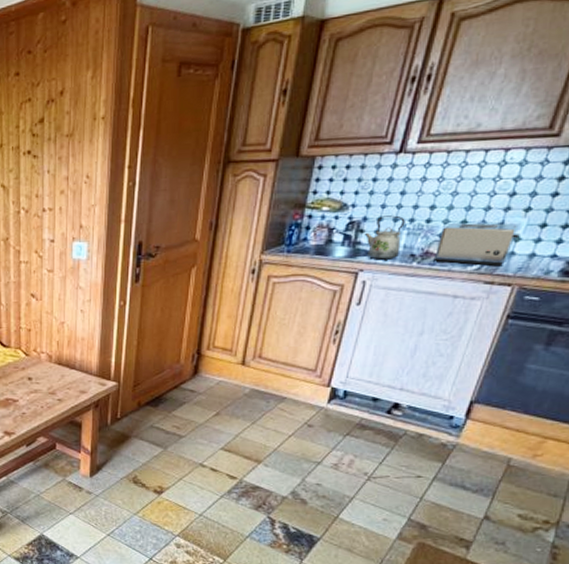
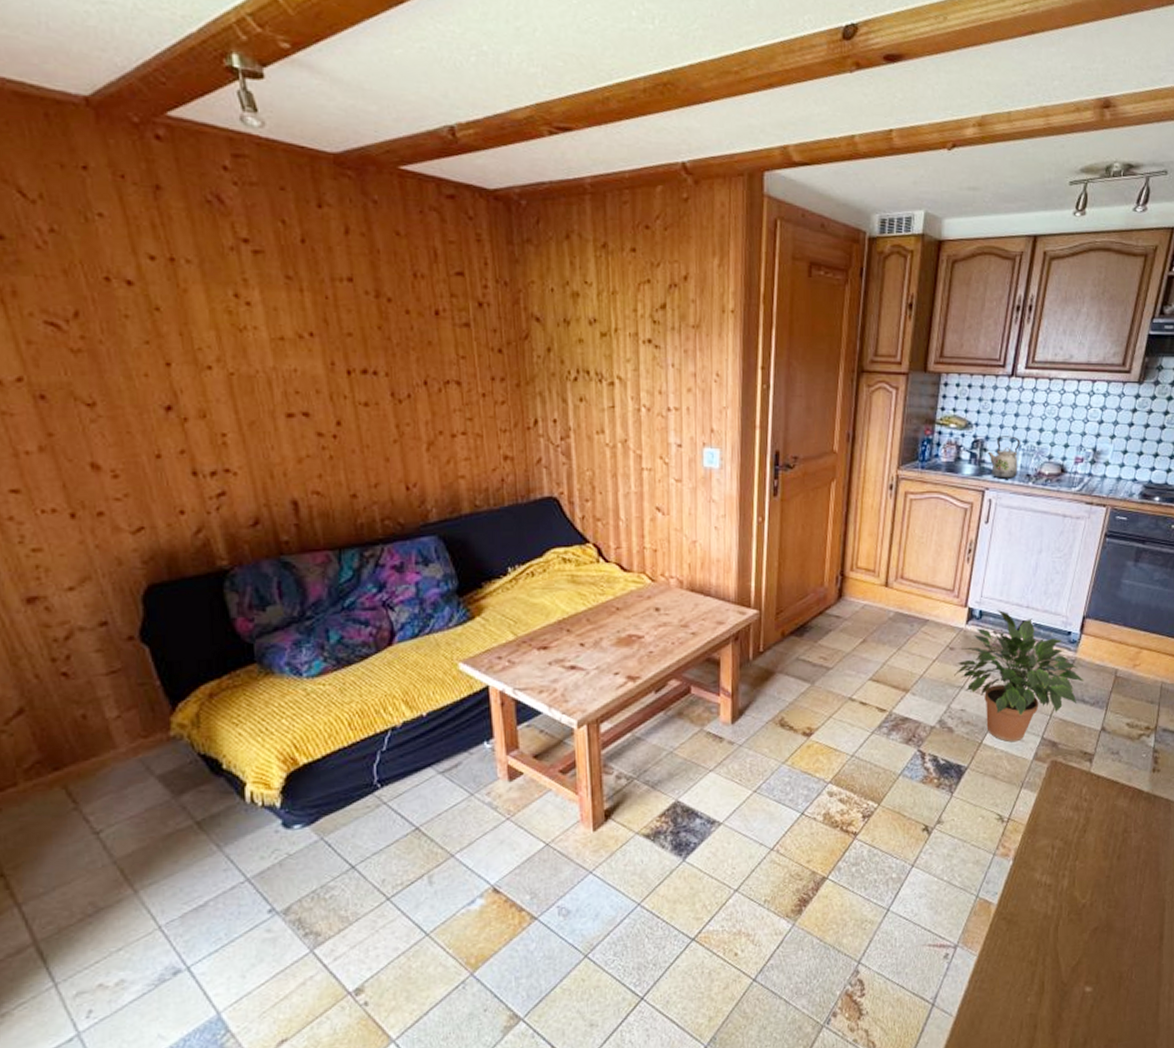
potted plant: none [311,390,467,520] -> present [954,609,1084,743]
toaster: present [435,222,520,267] -> none [1046,445,1109,489]

